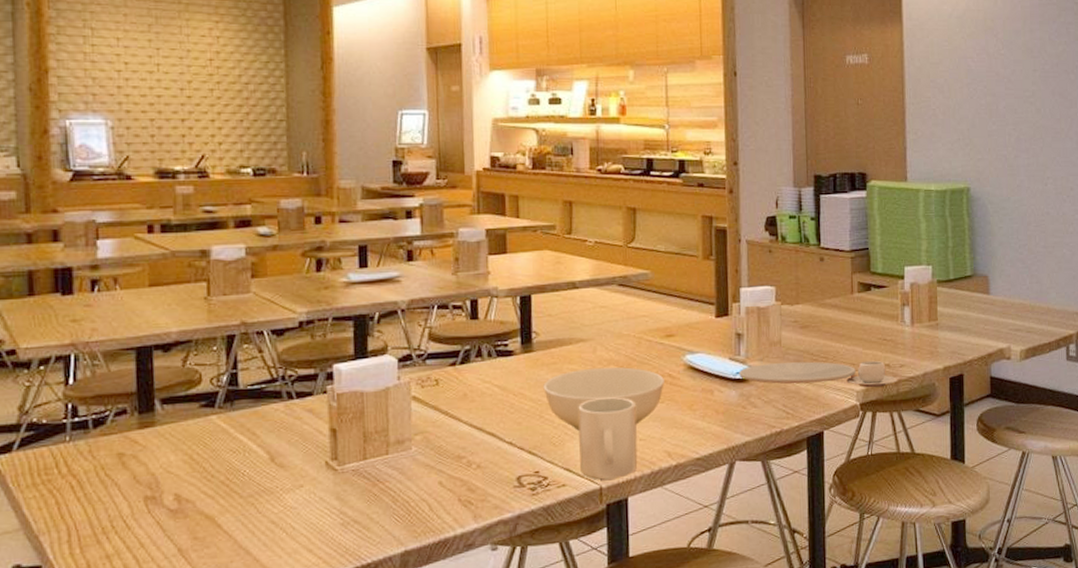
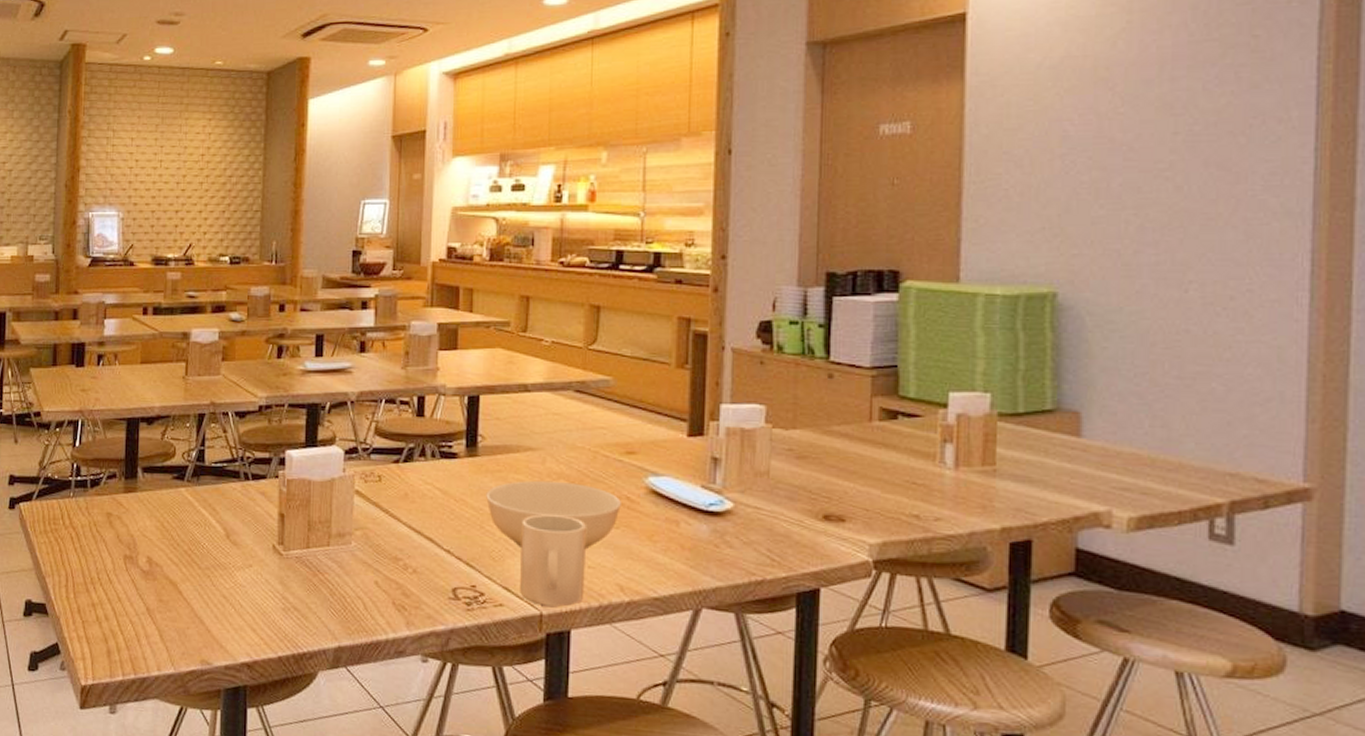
plate: present [739,361,856,384] -> none [712,497,870,528]
teacup: present [846,360,898,388] -> none [855,507,931,544]

